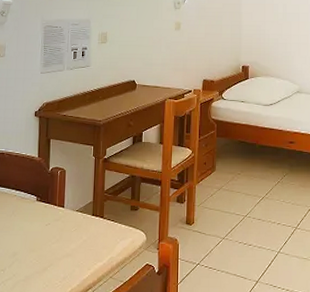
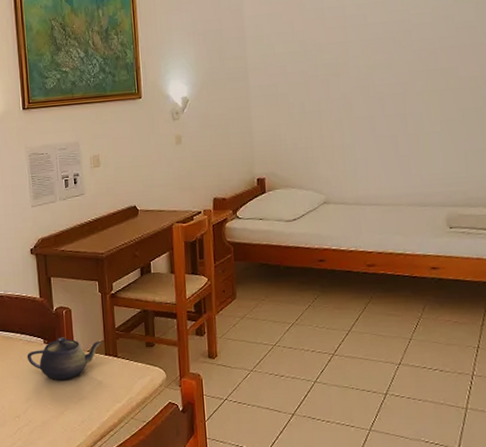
teapot: none [19,196,91,237] -> present [27,337,102,381]

